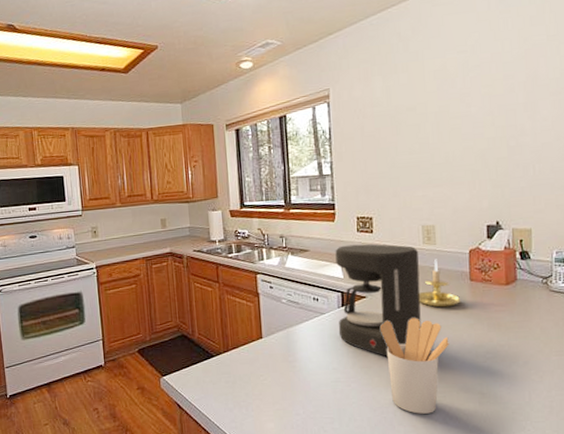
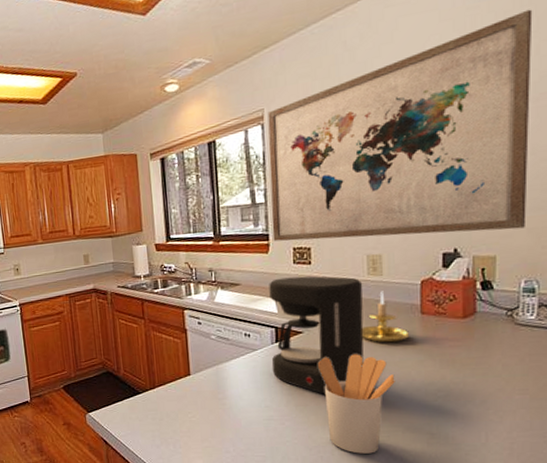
wall art: none [333,16,555,211] -> present [267,9,533,242]

